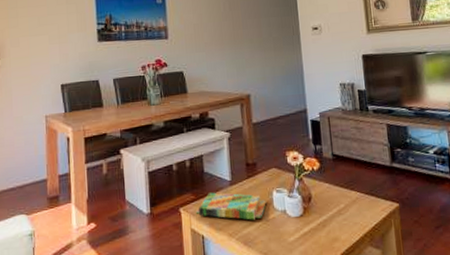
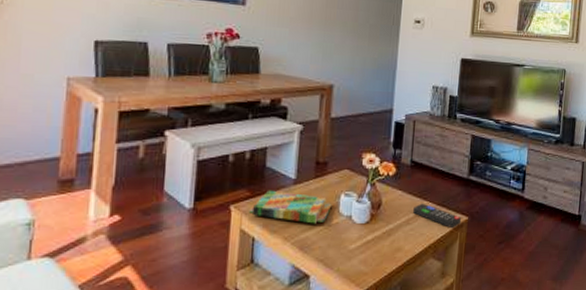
remote control: none [343,193,393,216] -> present [413,203,462,229]

